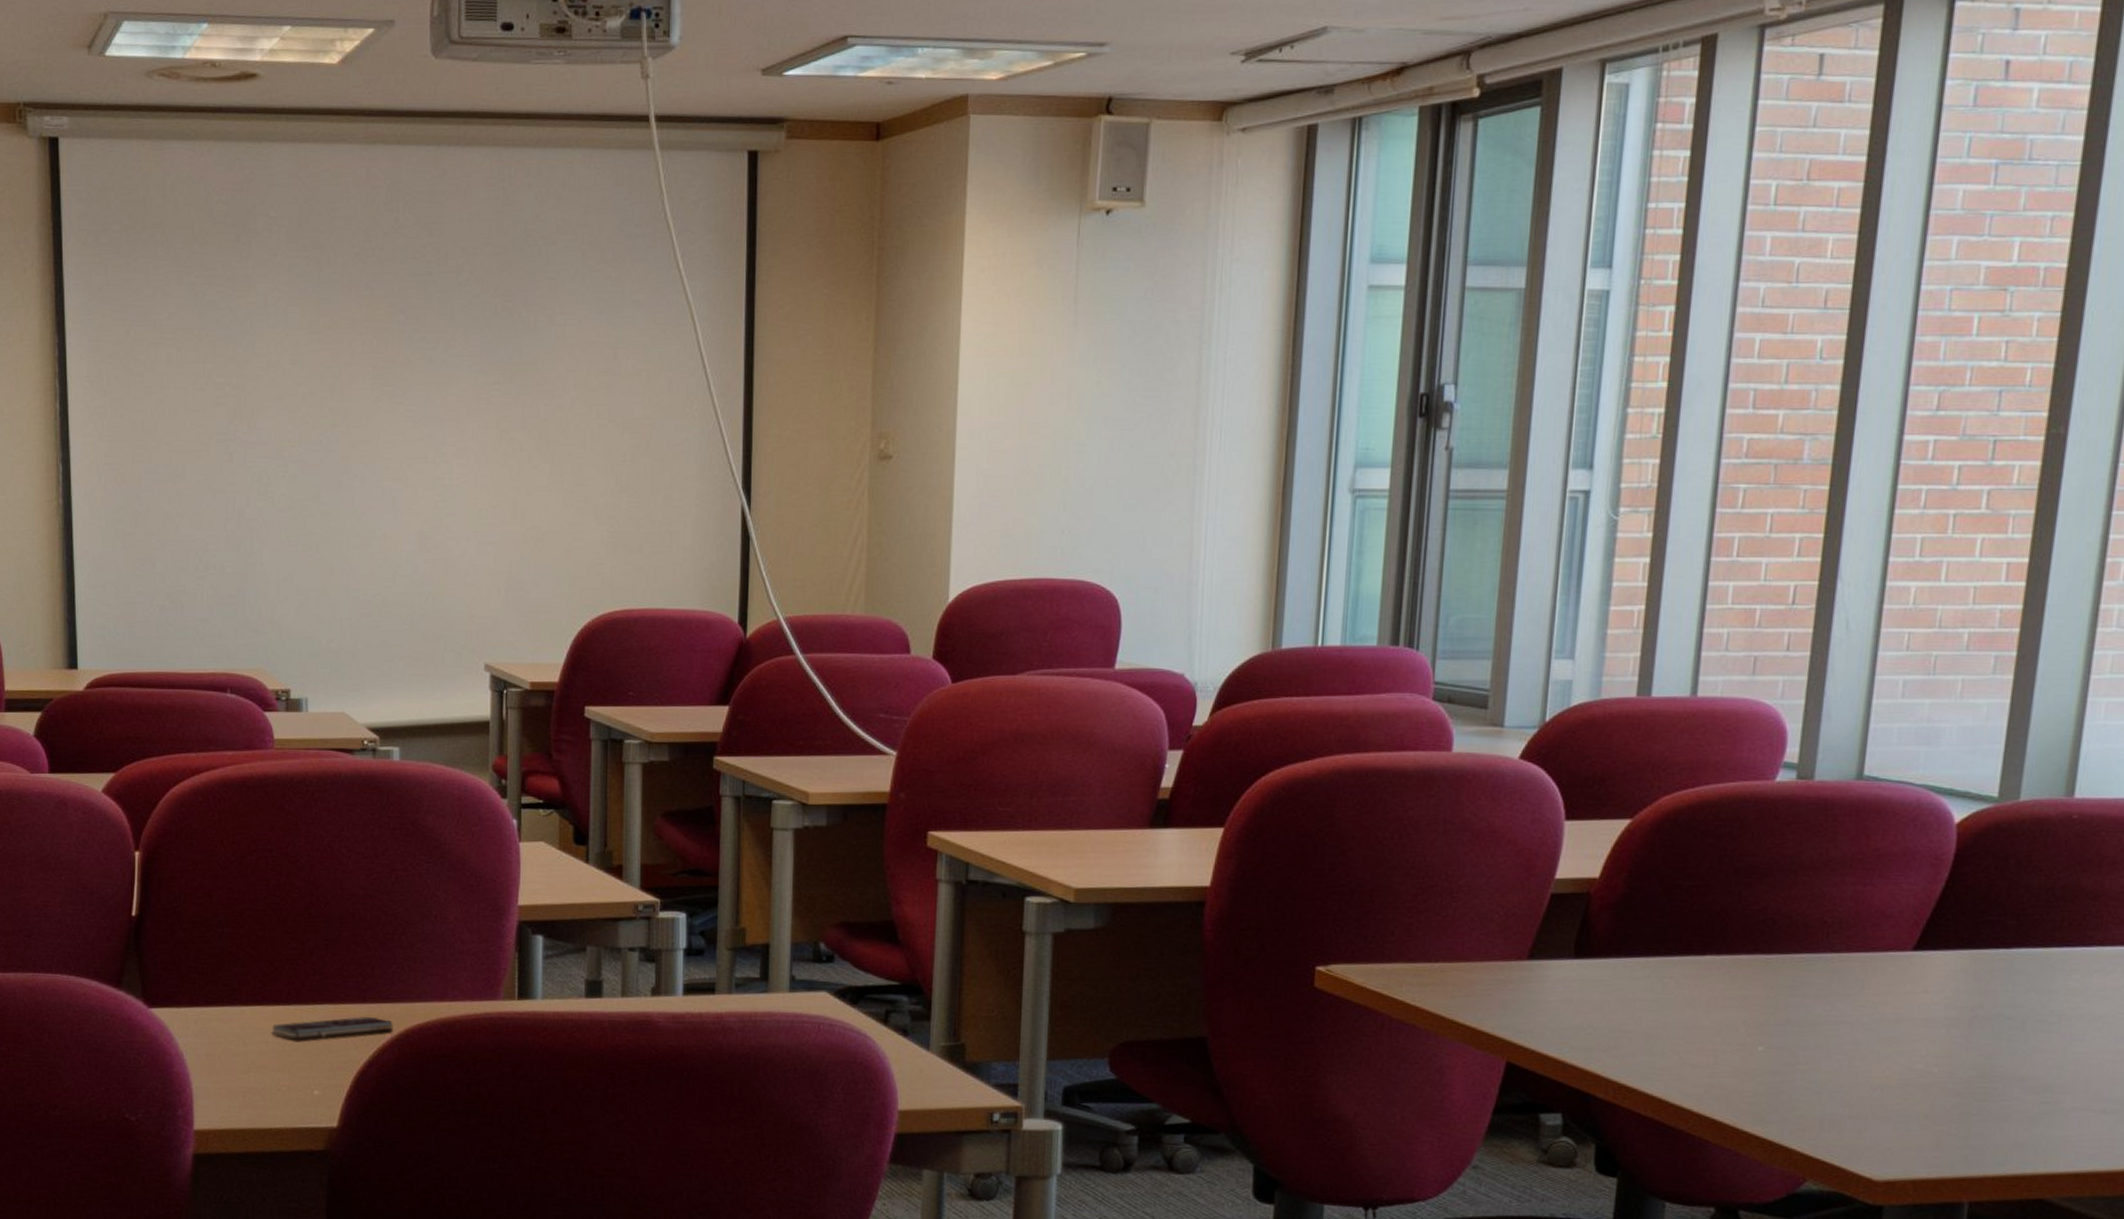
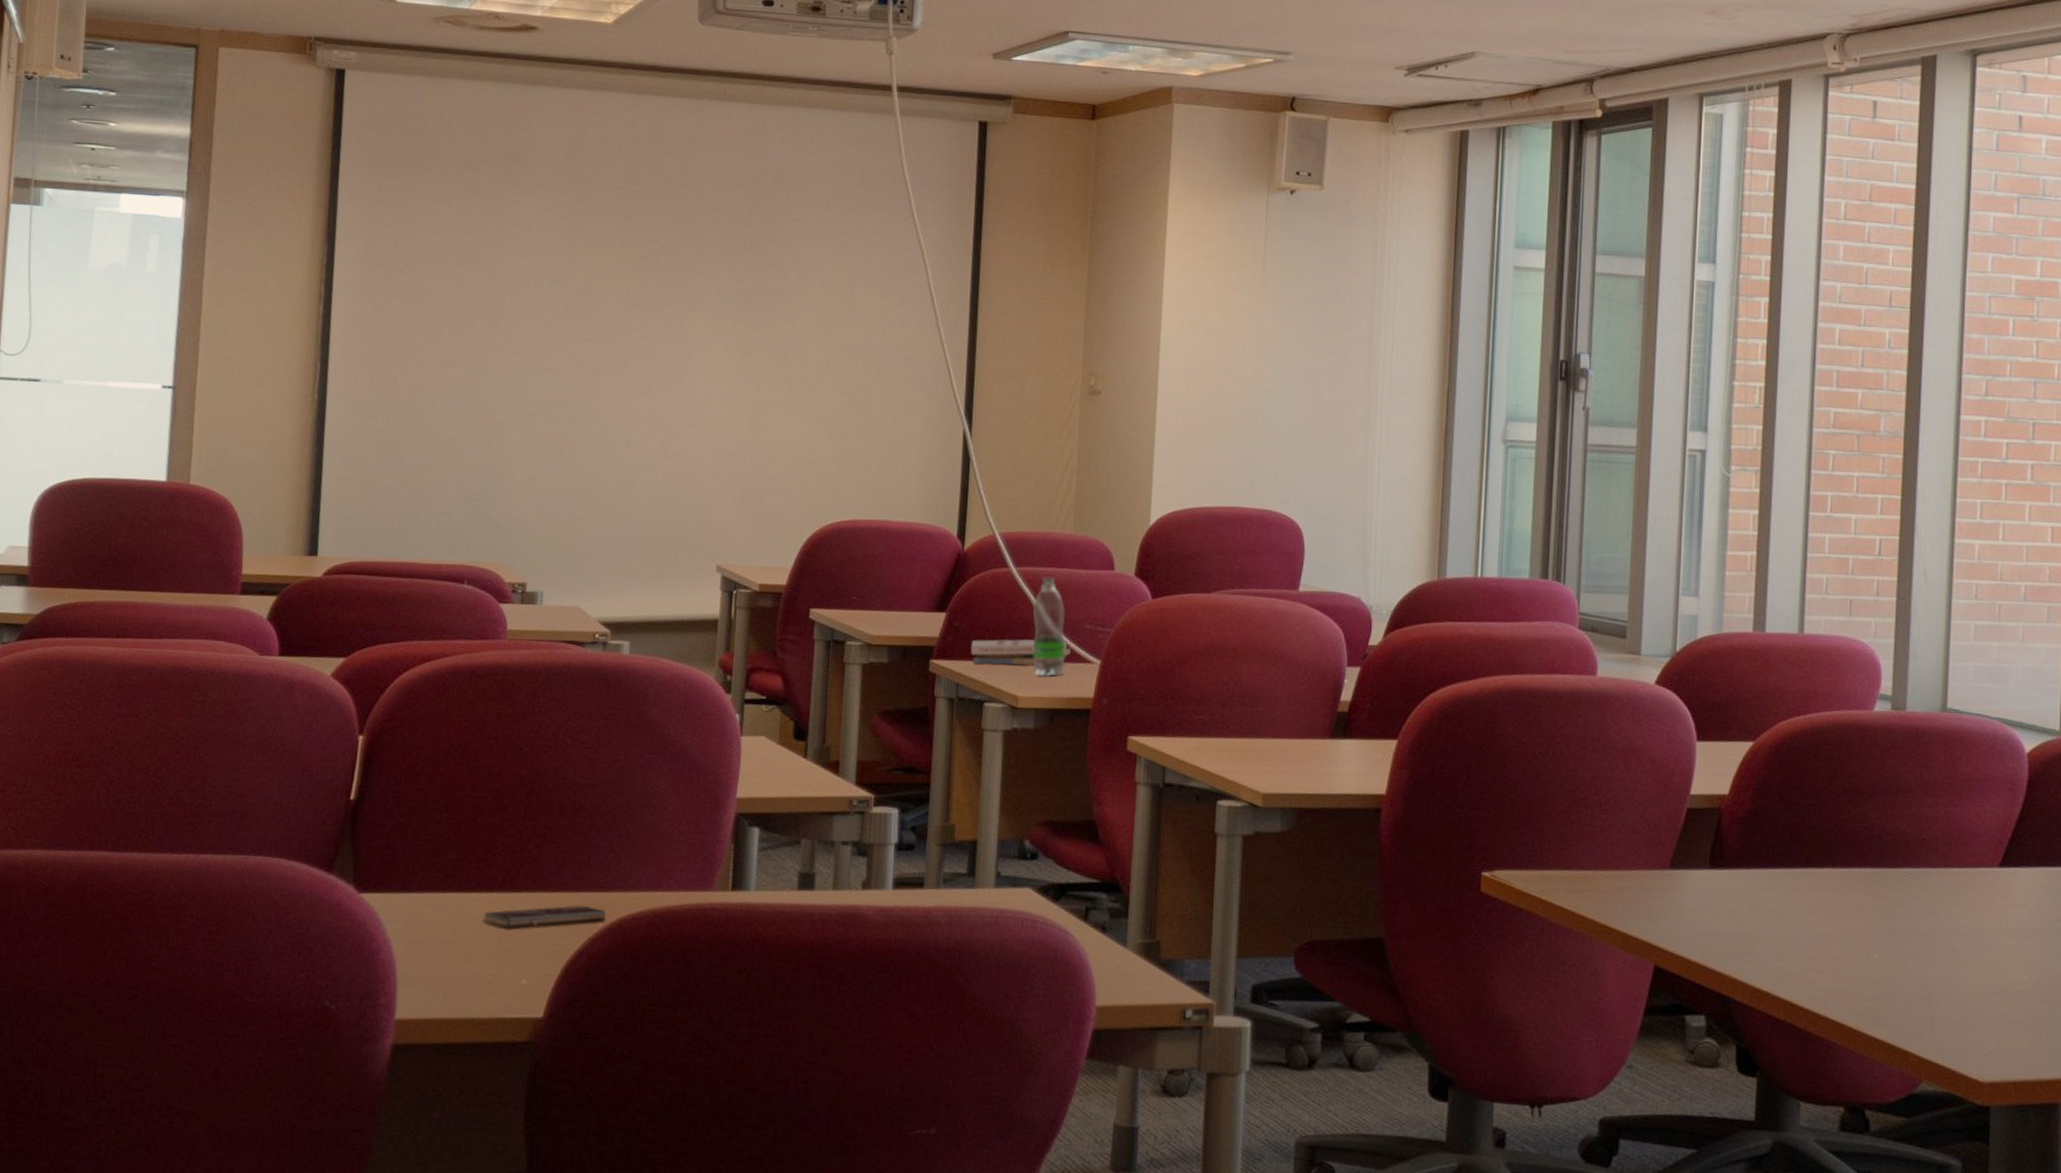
books: none [756,730,864,760] -> present [970,639,1071,665]
bottle: none [823,663,858,772] -> present [1033,577,1065,678]

